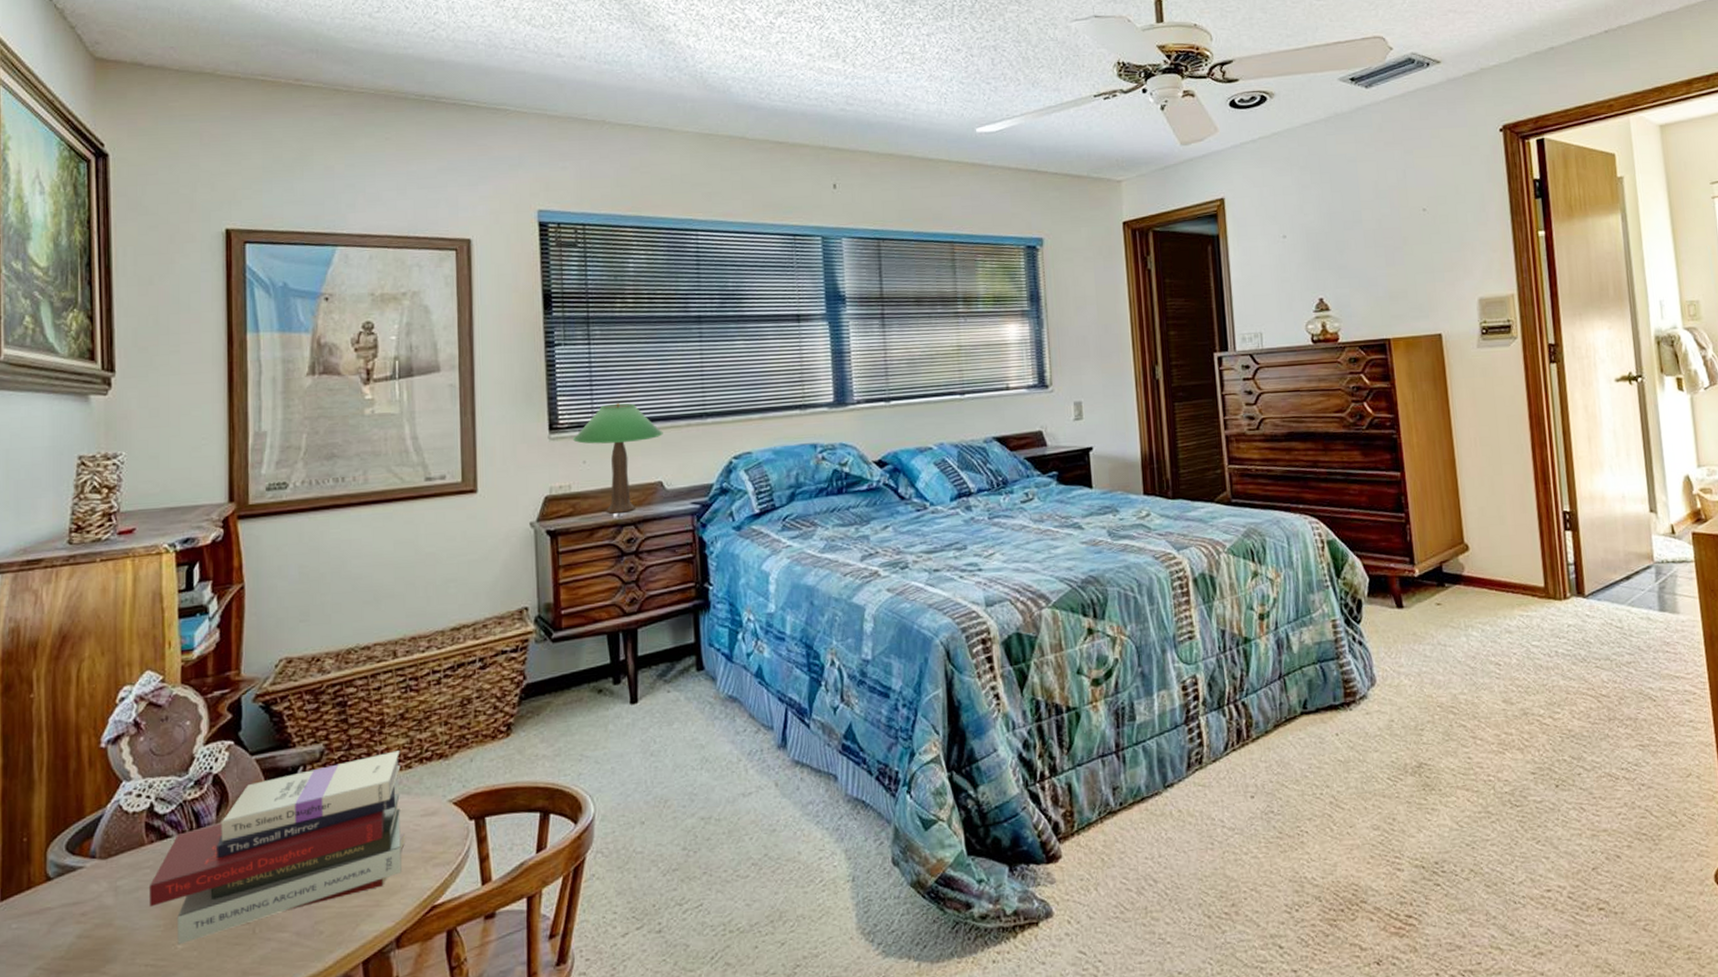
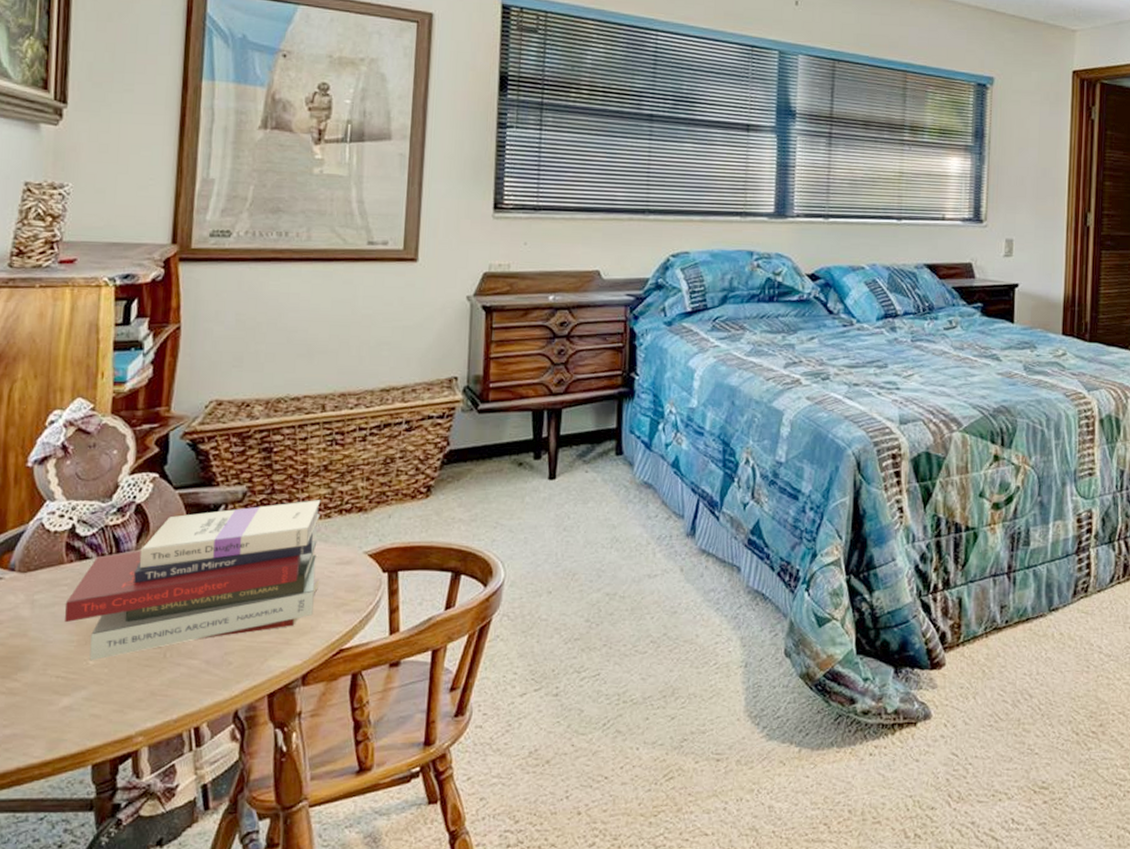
table lamp: present [572,403,663,515] -> none [515,190,605,298]

